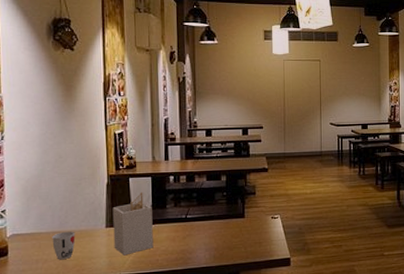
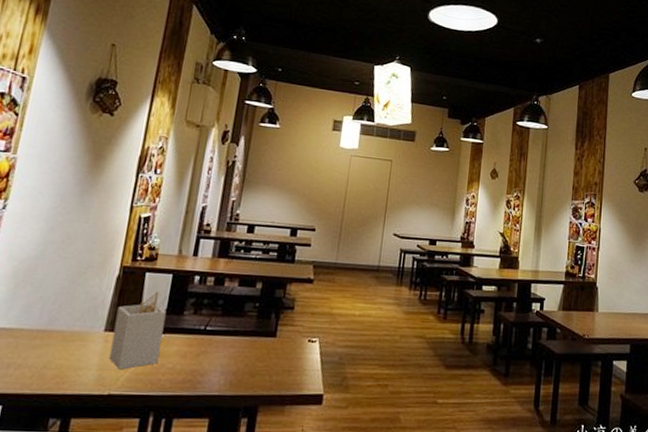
cup: present [52,231,76,260] -> none [32,330,65,368]

